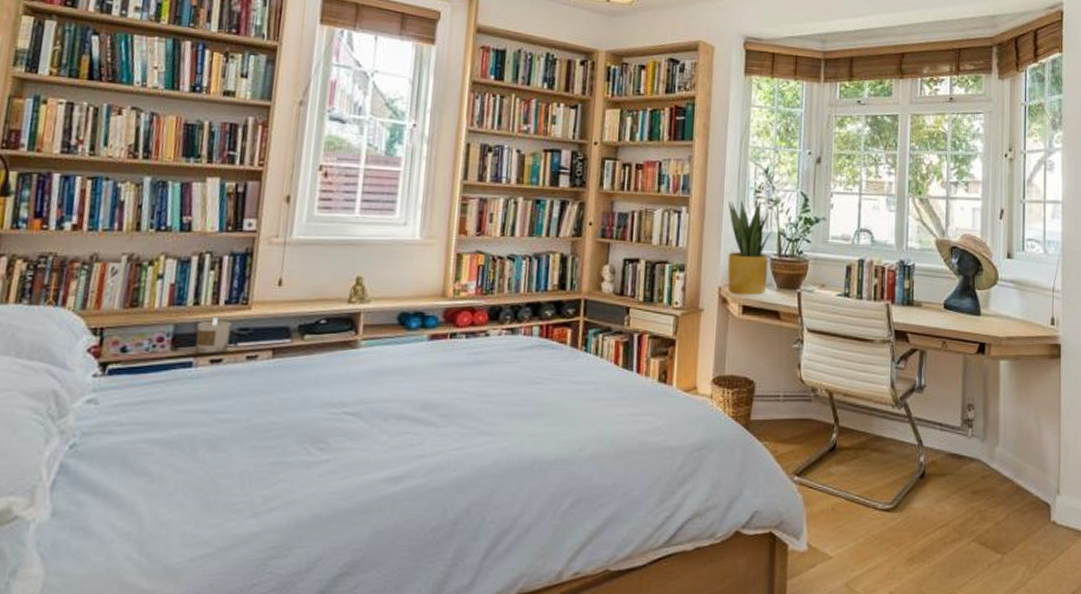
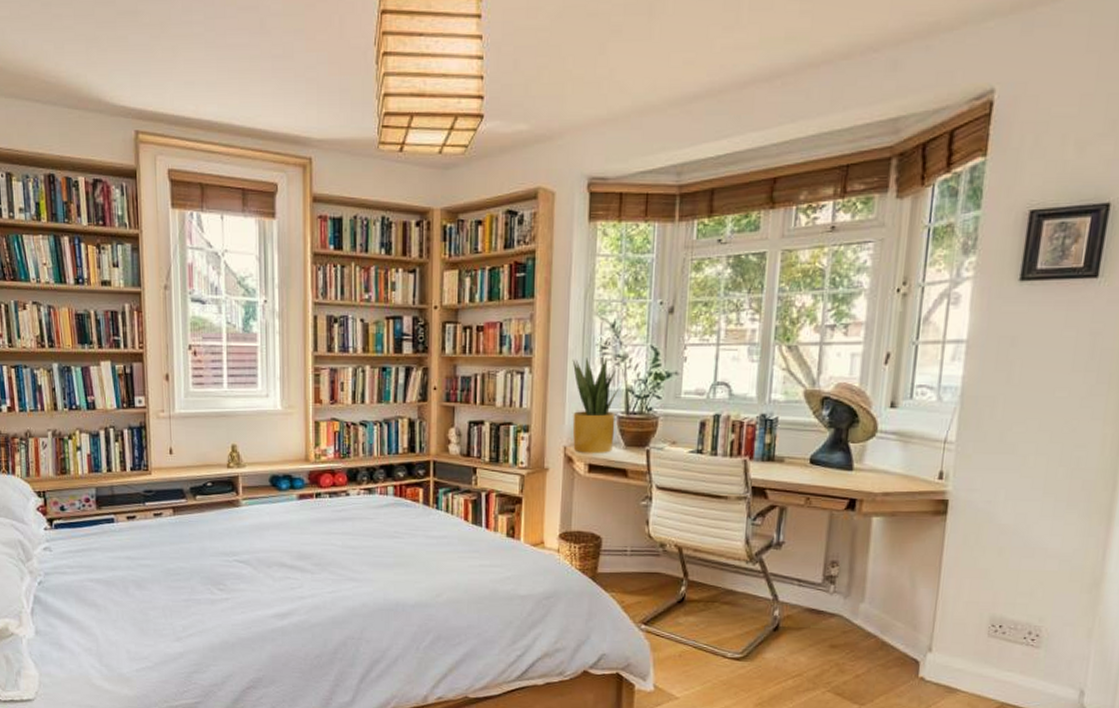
candle: present [194,317,232,355] -> none [112,482,139,512]

